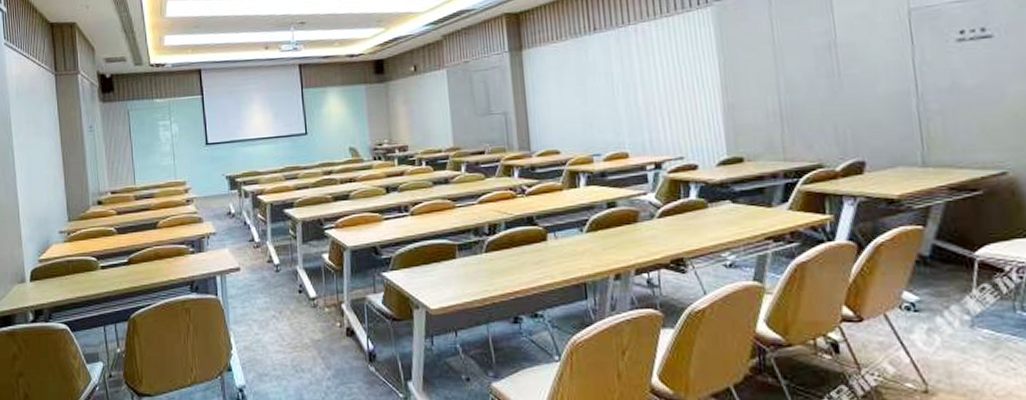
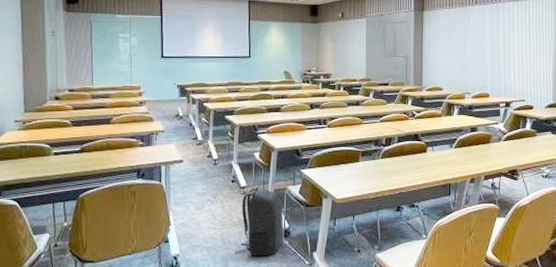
backpack: none [310,298,367,388] -> present [235,187,283,257]

